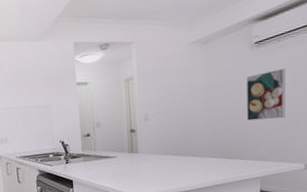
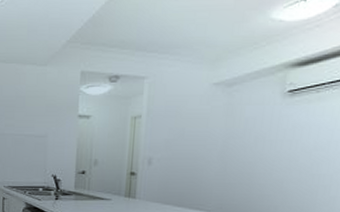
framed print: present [247,68,286,121] -> none [266,123,321,180]

